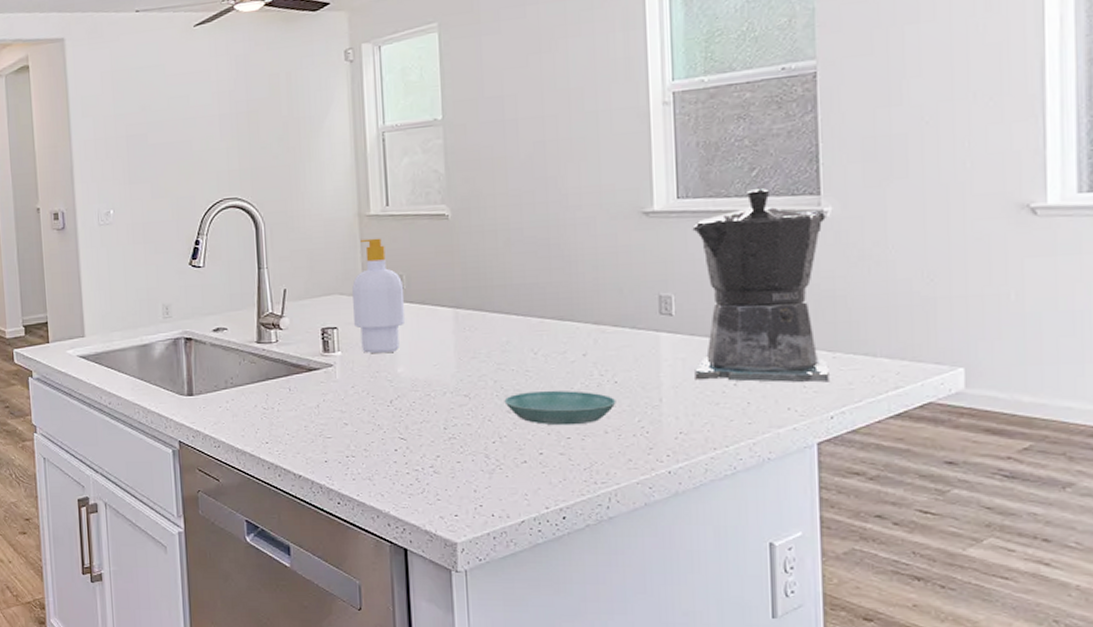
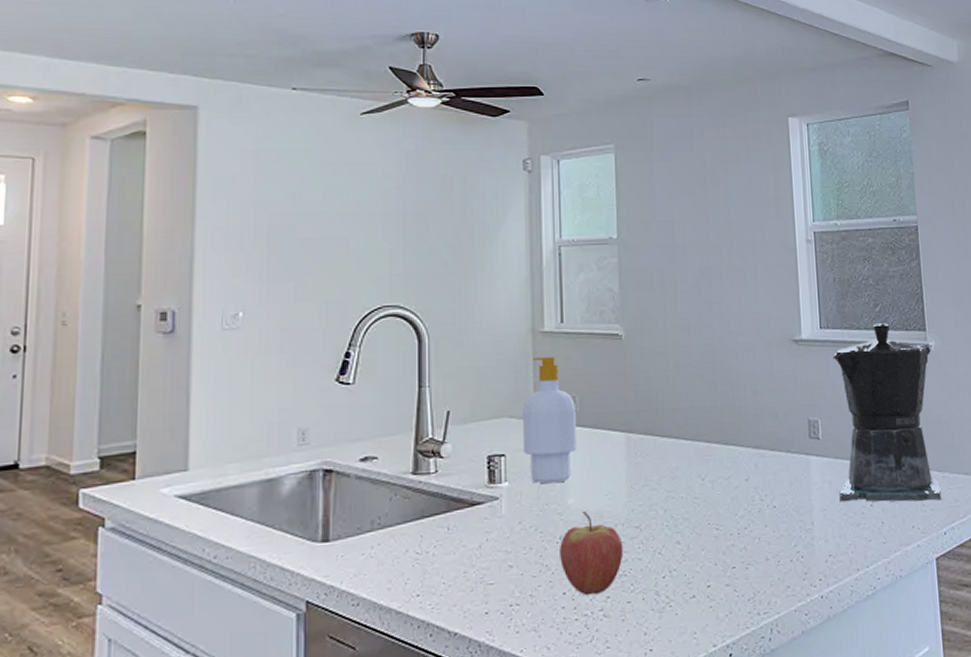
fruit: none [391,379,453,454] -> present [560,510,624,596]
saucer: present [504,390,616,426] -> none [674,517,775,555]

